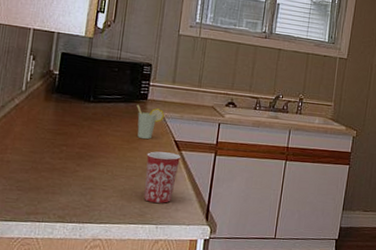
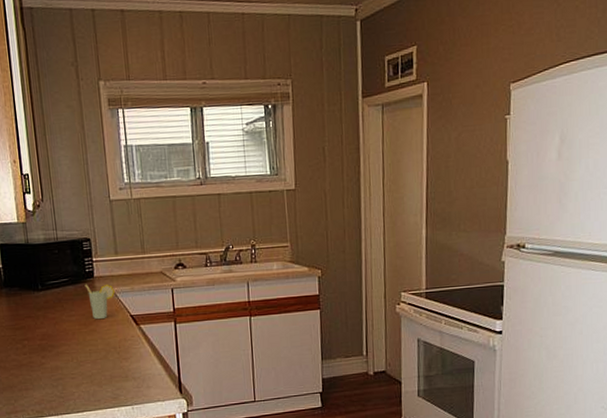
mug: present [144,151,181,203] -> none [106,329,142,384]

